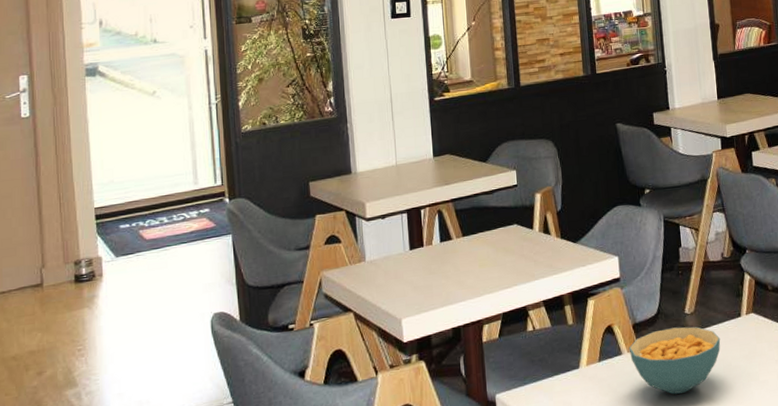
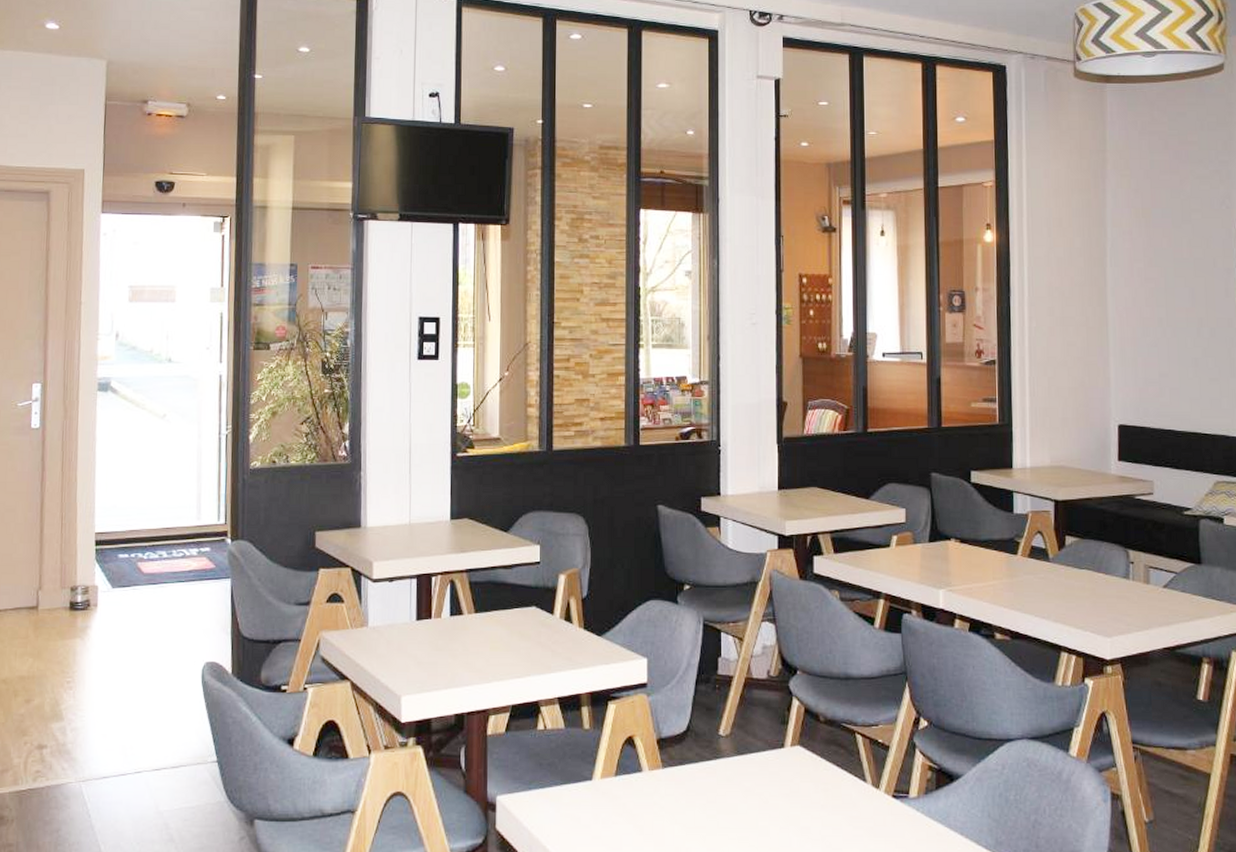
cereal bowl: present [628,326,721,395] -> none [650,749,758,827]

